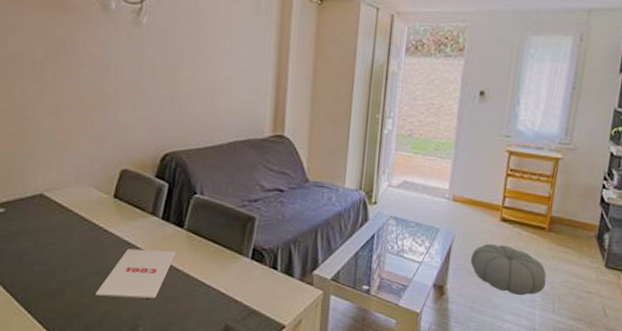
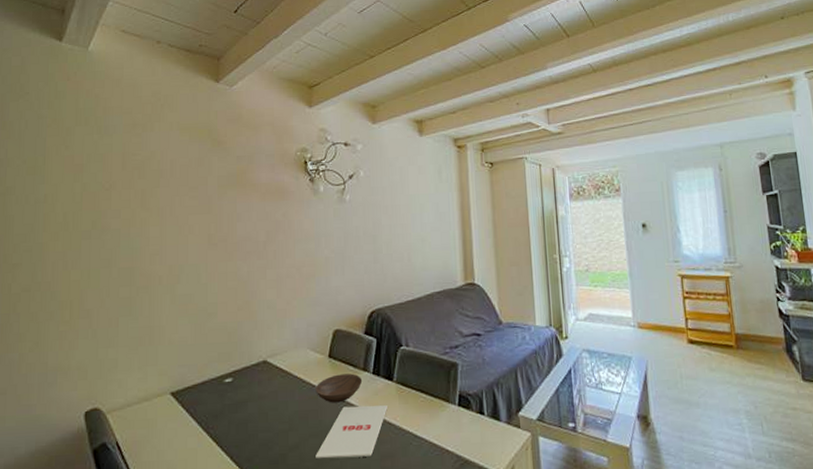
bowl: none [98,216,150,245] -> present [315,373,363,403]
pouf: present [471,243,547,296] -> none [668,367,748,419]

